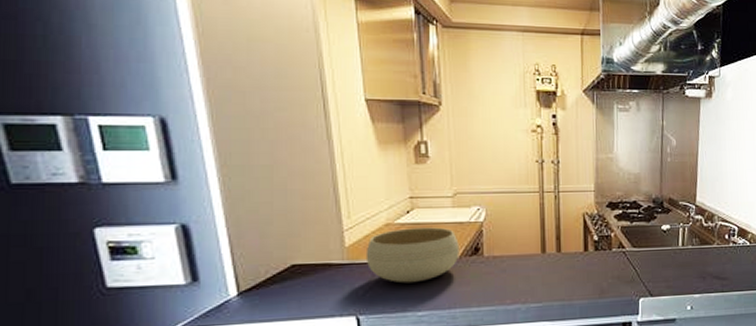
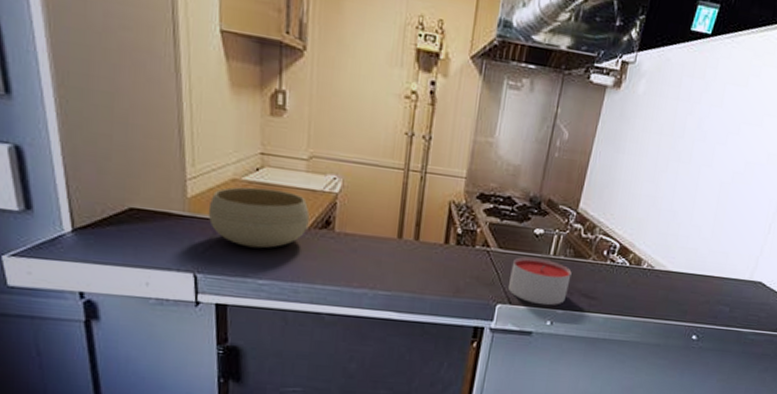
candle: none [647,250,701,293] -> present [508,256,572,306]

